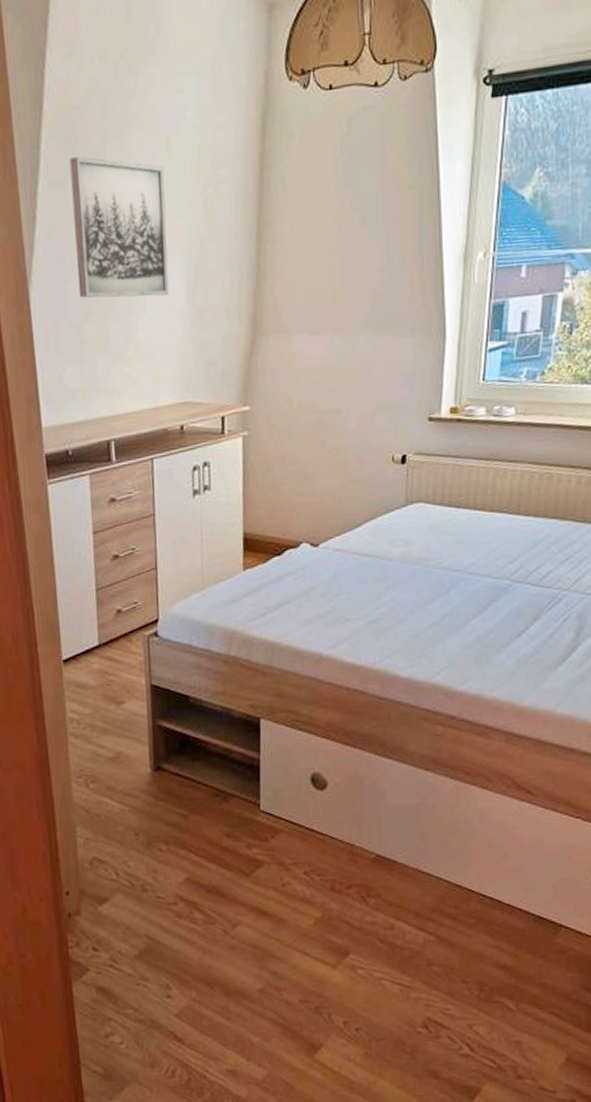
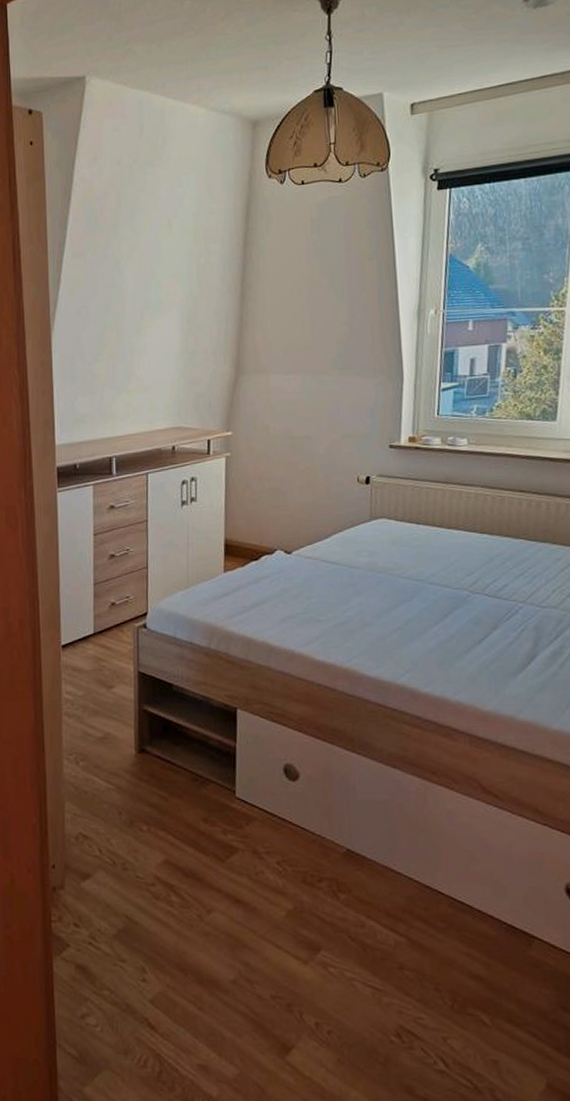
wall art: present [69,157,169,298] -> none [89,234,166,342]

